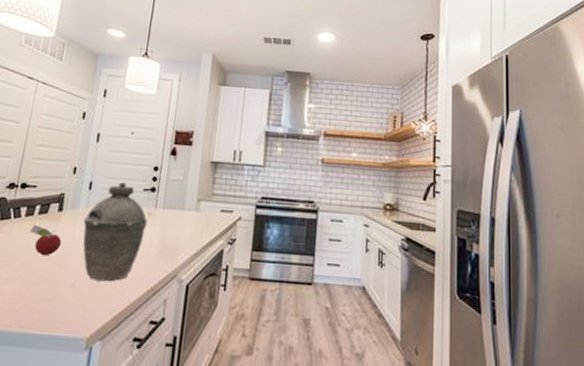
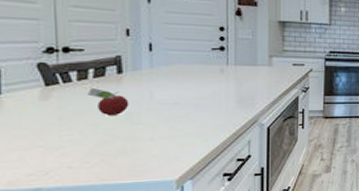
kettle: present [82,182,148,282] -> none [149,43,221,133]

